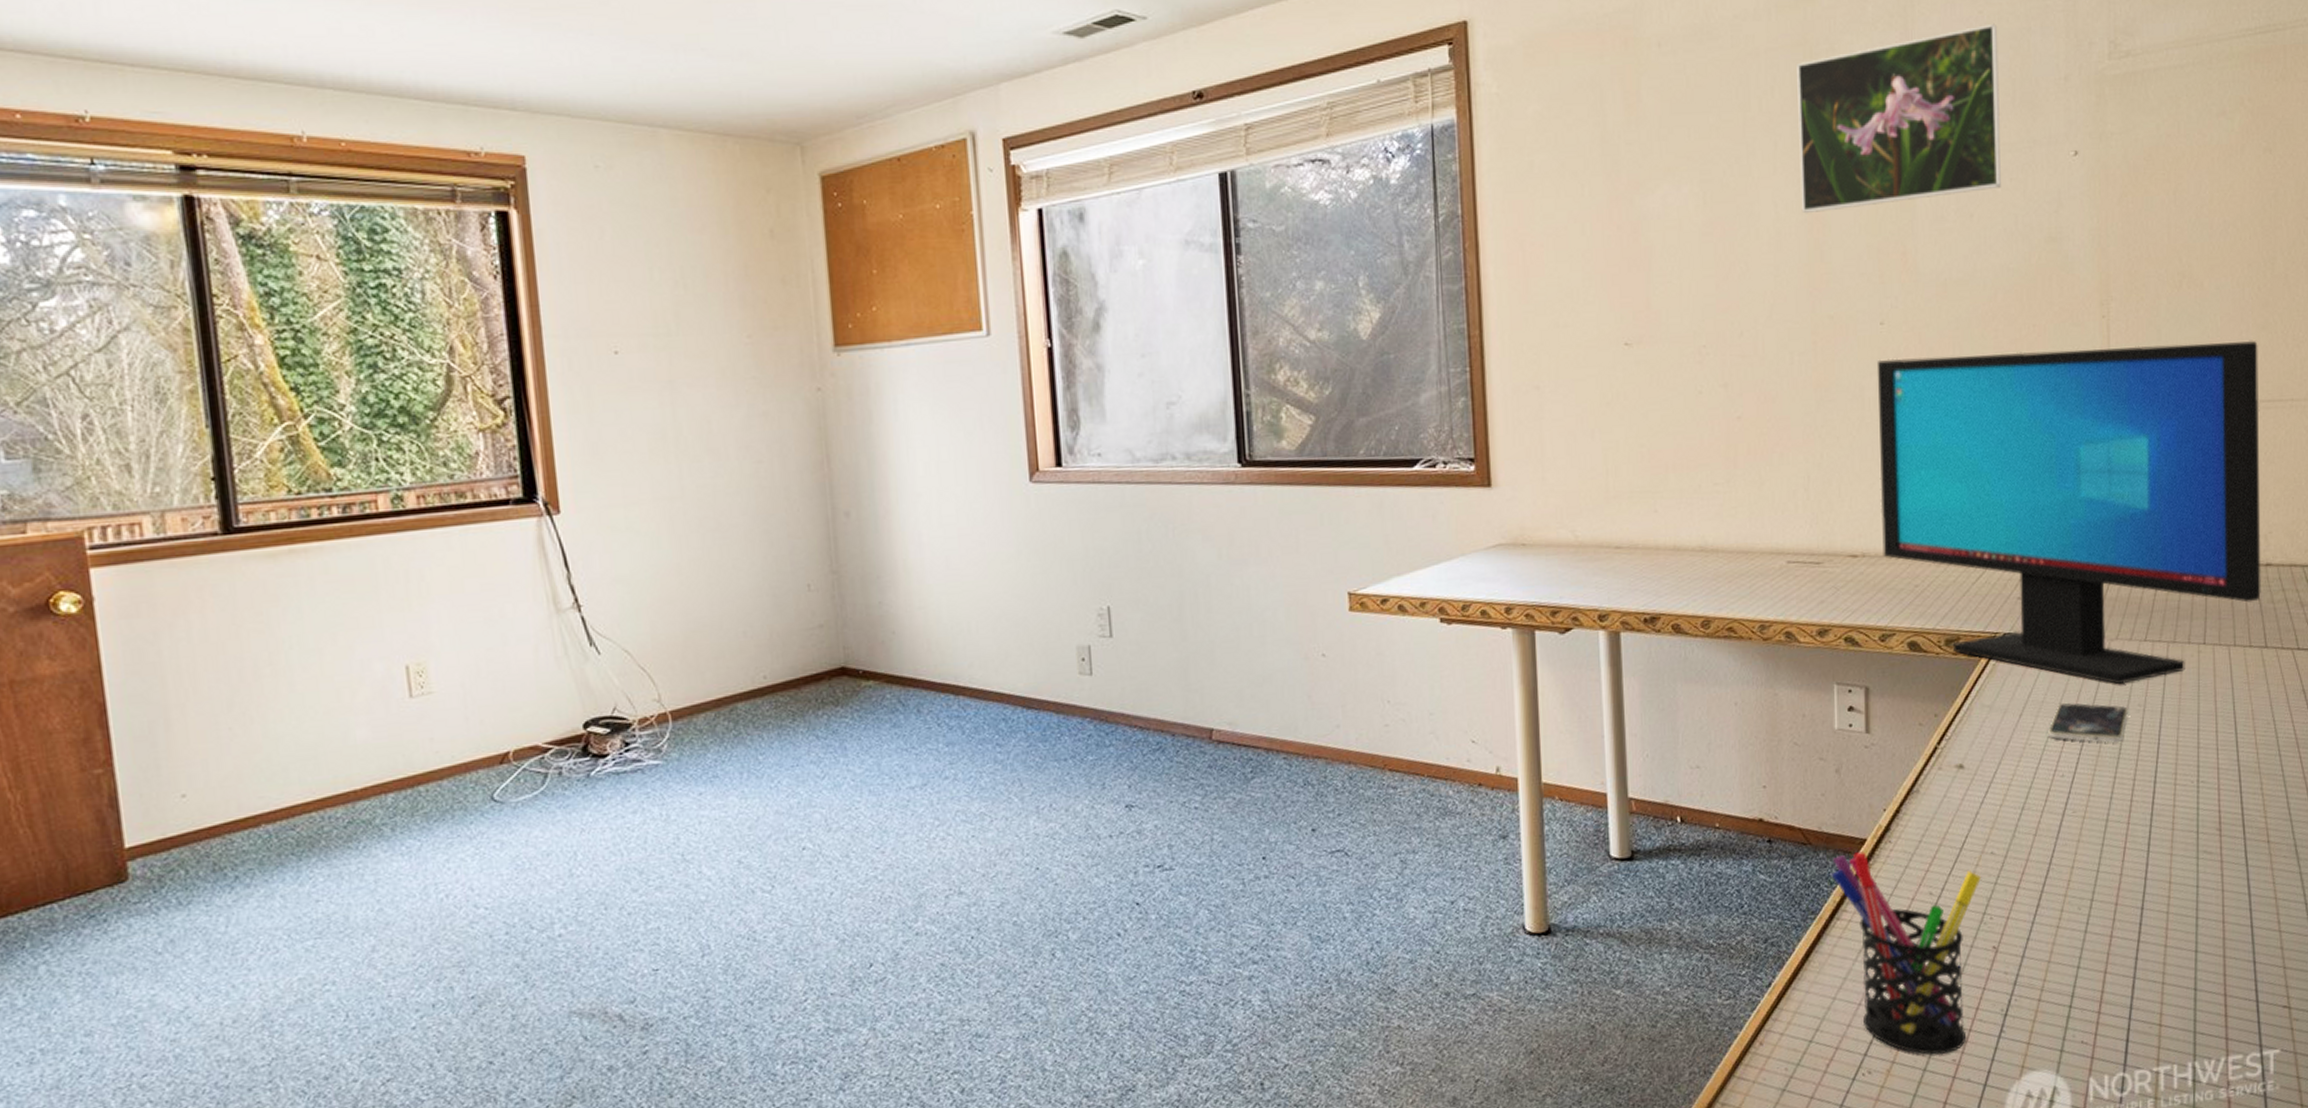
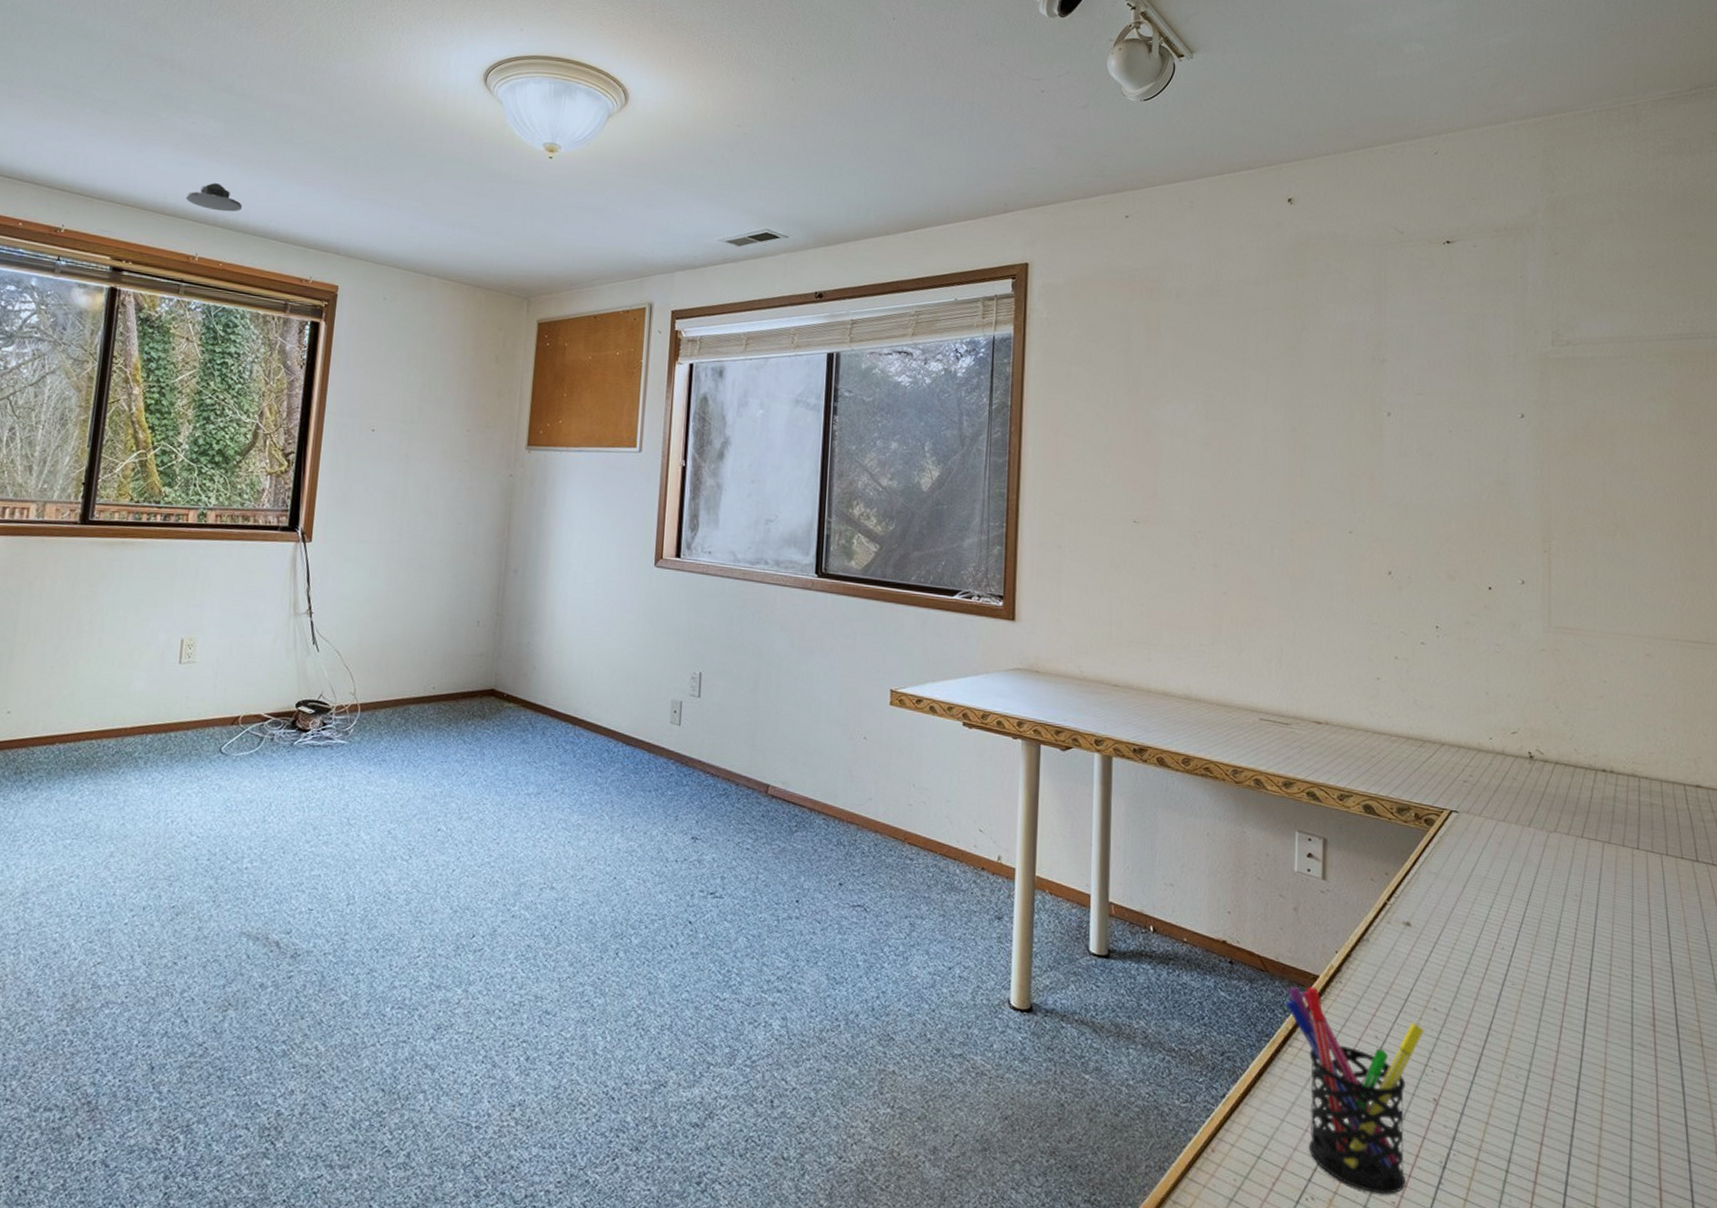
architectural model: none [266,22,356,65] -> present [185,182,242,212]
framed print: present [1797,23,2001,214] -> none [1286,308,1457,438]
computer monitor: present [1876,340,2261,684] -> none [1343,561,1692,873]
smartphone: present [2047,703,2129,743] -> none [1489,881,1566,926]

